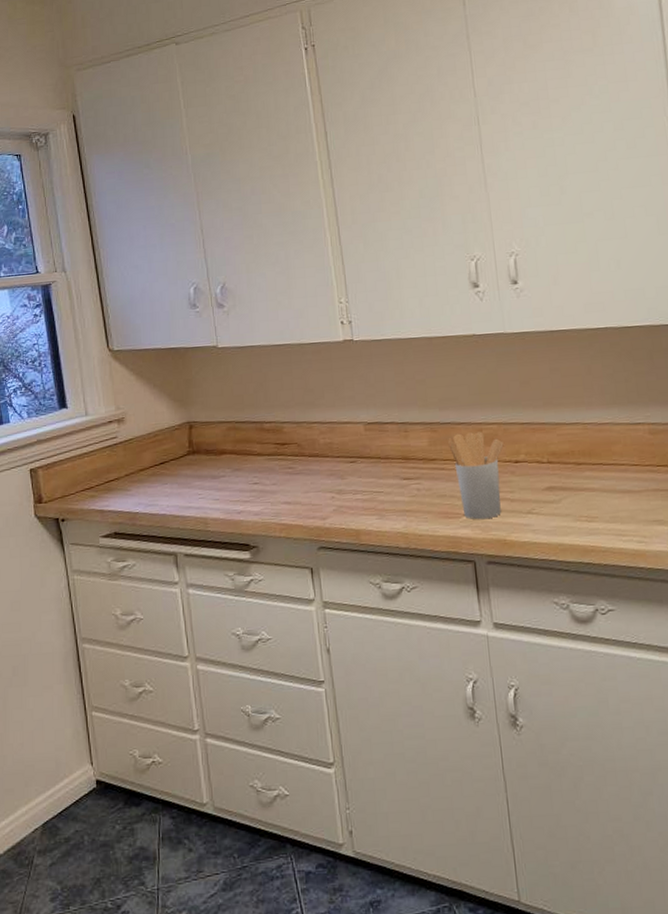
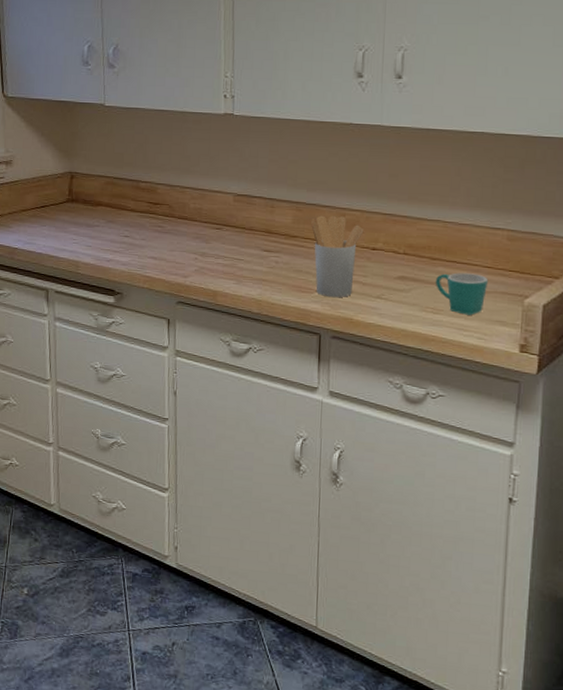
mug: none [584,473,639,519] -> present [435,273,489,315]

